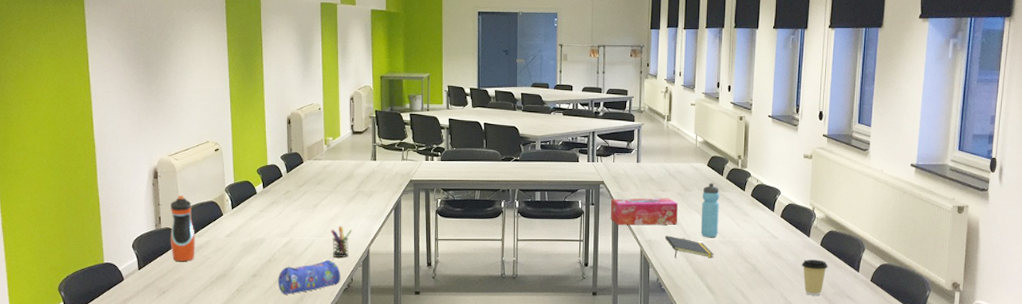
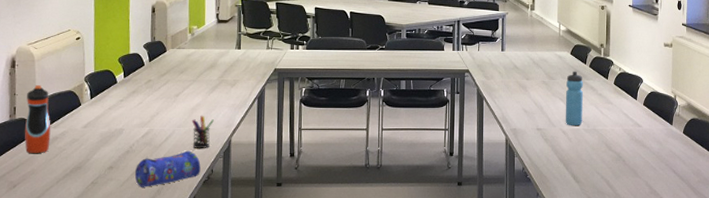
tissue box: present [610,198,679,226] -> none [475,86,543,114]
notepad: present [665,235,715,258] -> none [530,124,579,147]
coffee cup: present [801,259,828,295] -> none [665,147,691,184]

